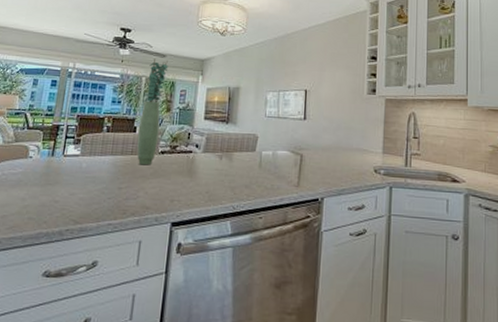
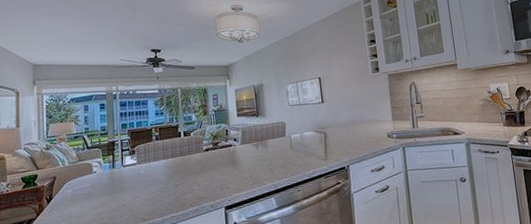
vase: present [137,59,169,166] -> none [182,72,202,164]

